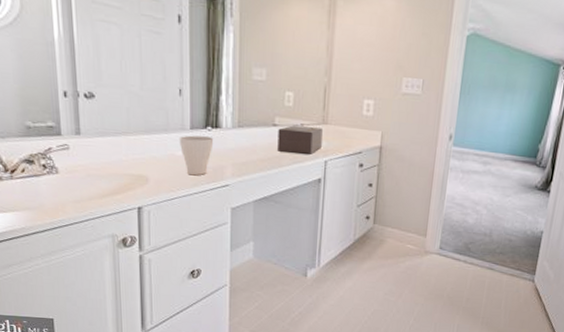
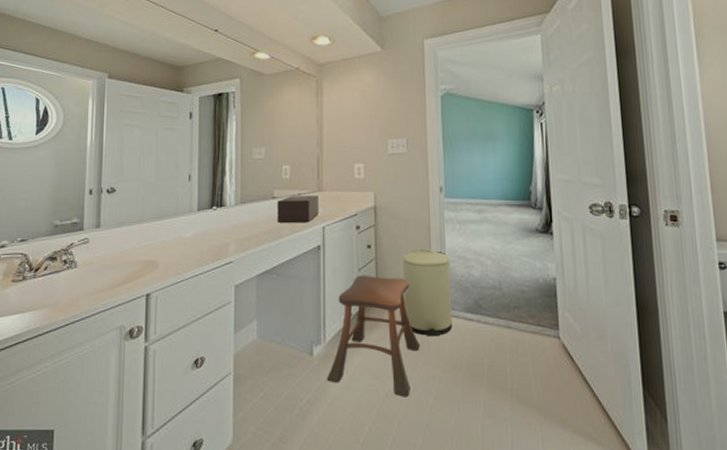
cup: present [179,135,214,176] -> none [187,216,219,256]
stool: none [319,210,408,317] -> present [327,275,420,397]
pedal bin: none [398,192,448,271] -> present [403,249,453,336]

